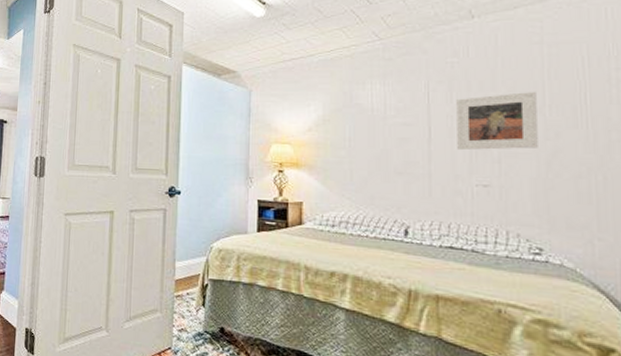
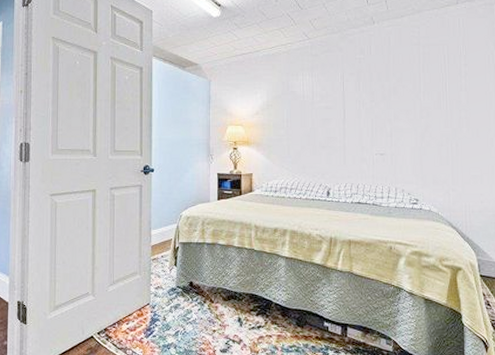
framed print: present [456,92,538,151] -> none [363,82,416,128]

